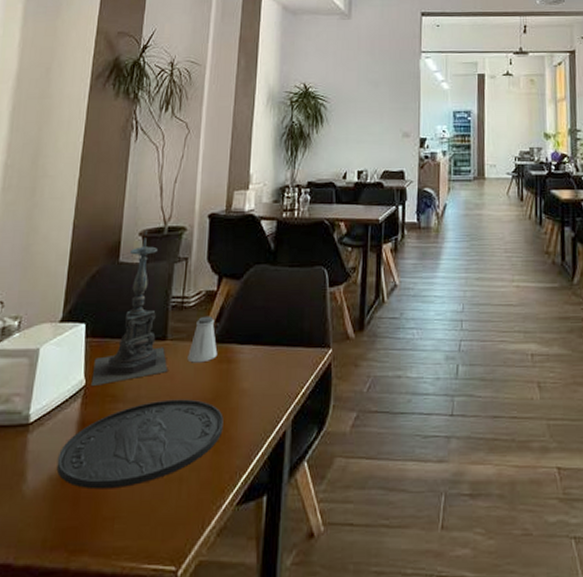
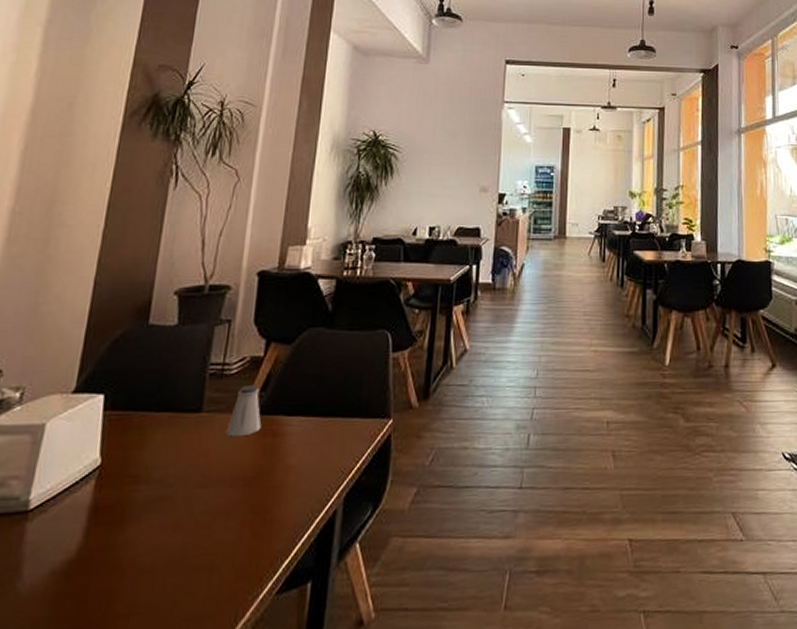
plate: present [56,399,224,490] -> none [60,477,265,584]
candle holder: present [91,231,168,386] -> none [108,289,202,465]

